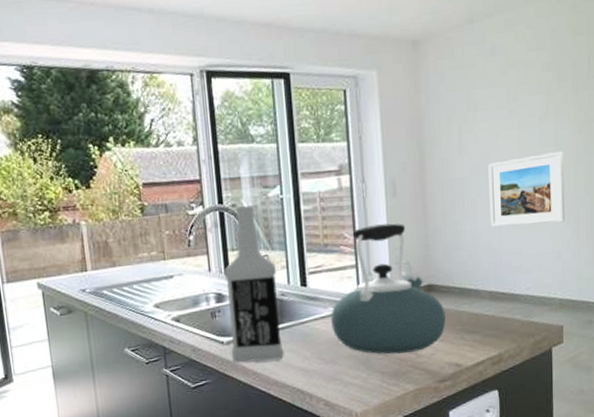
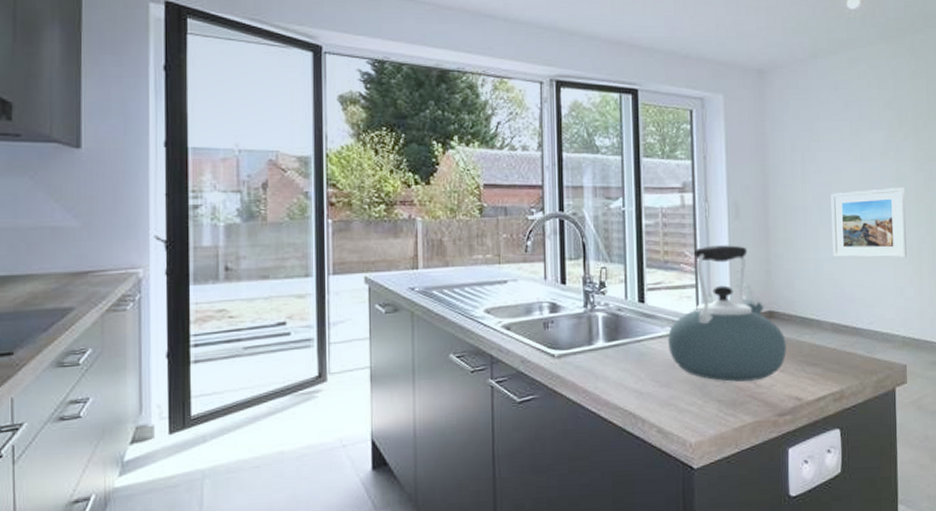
vodka: present [224,205,283,363] -> none [560,214,616,379]

